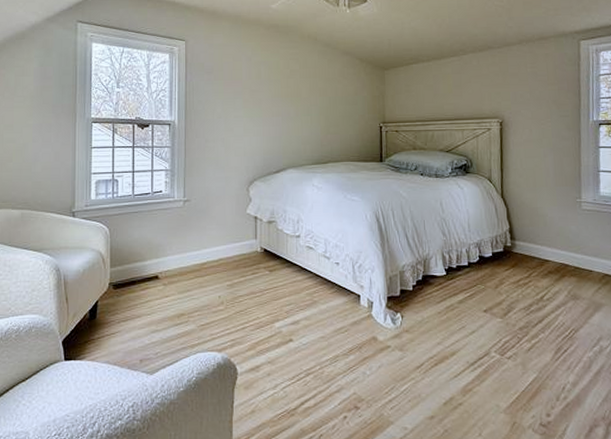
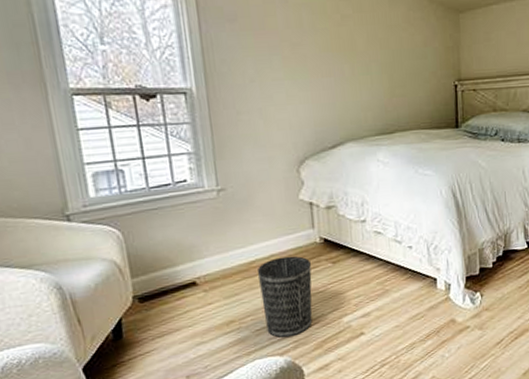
wastebasket: none [208,261,251,336] -> present [258,256,313,338]

